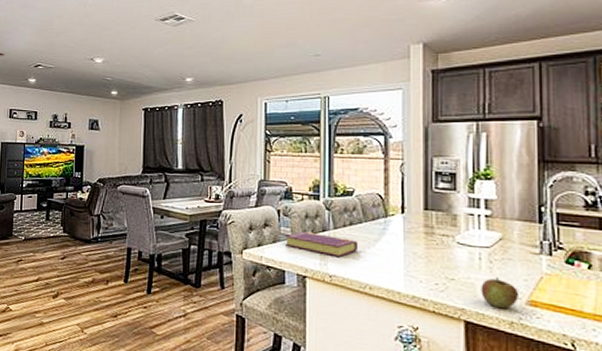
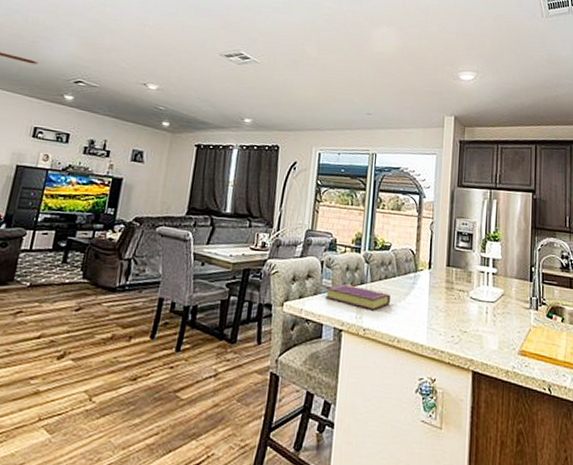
apple: present [481,276,518,309] -> none [486,329,513,359]

